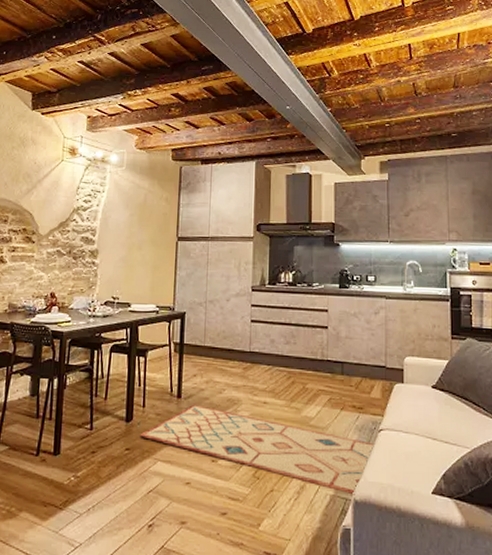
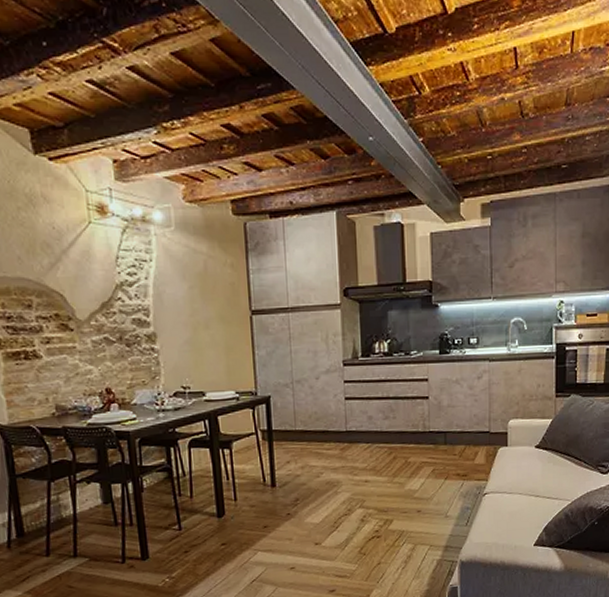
rug: present [140,404,376,495] -> none [235,491,480,557]

